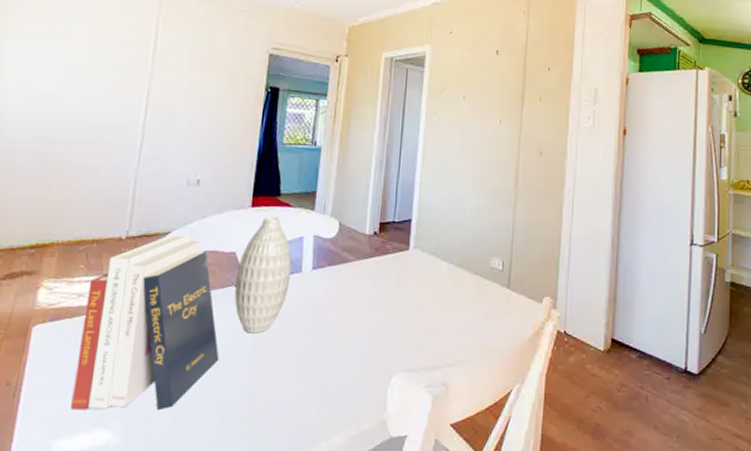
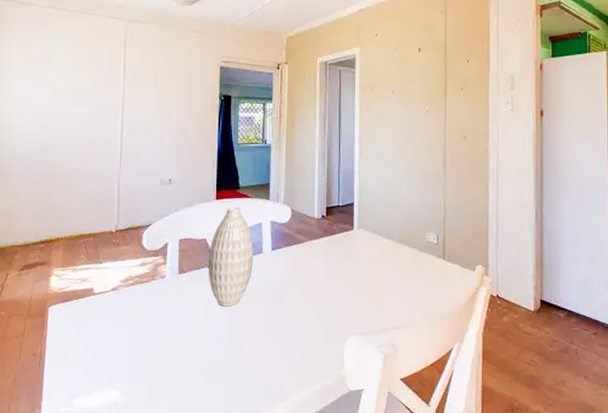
books: present [71,233,219,411] -> none [85,225,200,374]

